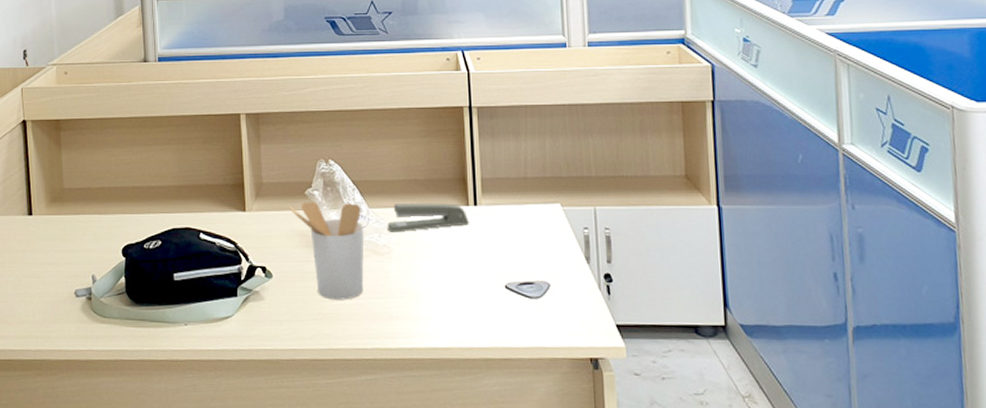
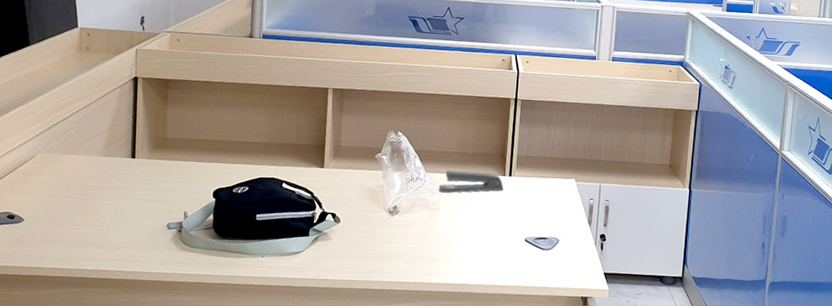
utensil holder: present [288,201,364,300] -> none [359,163,420,244]

